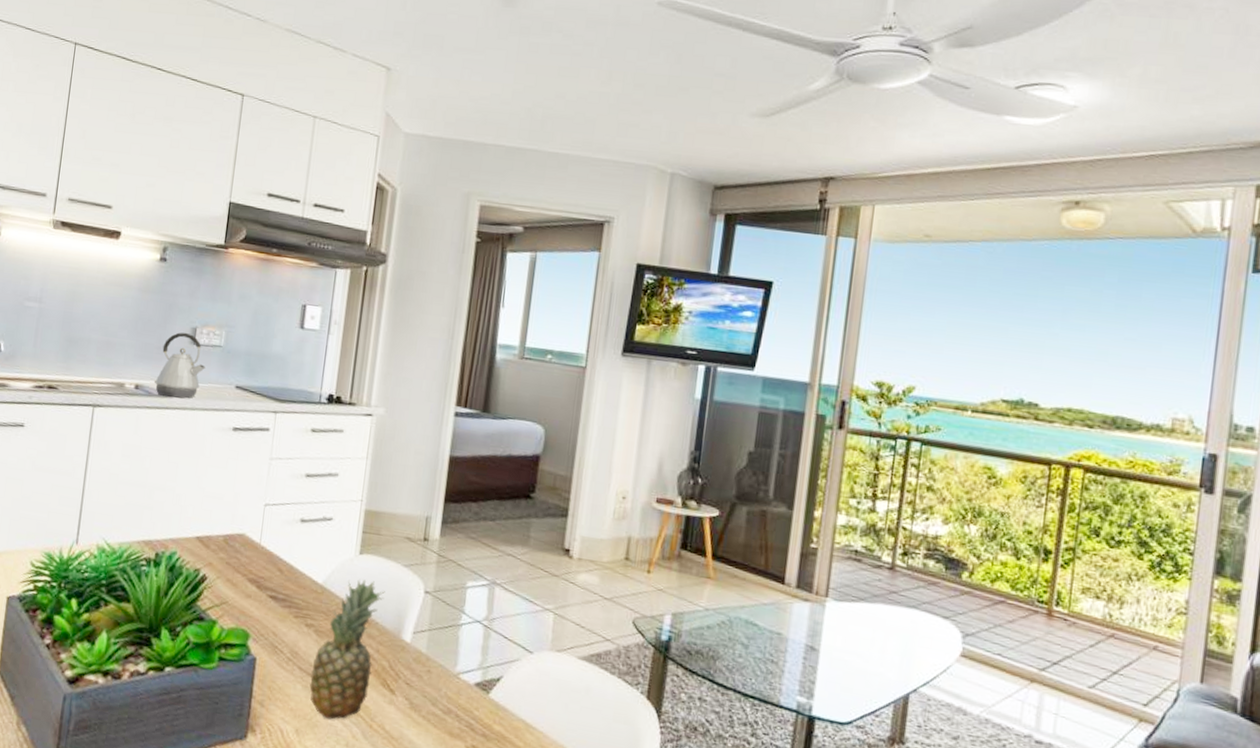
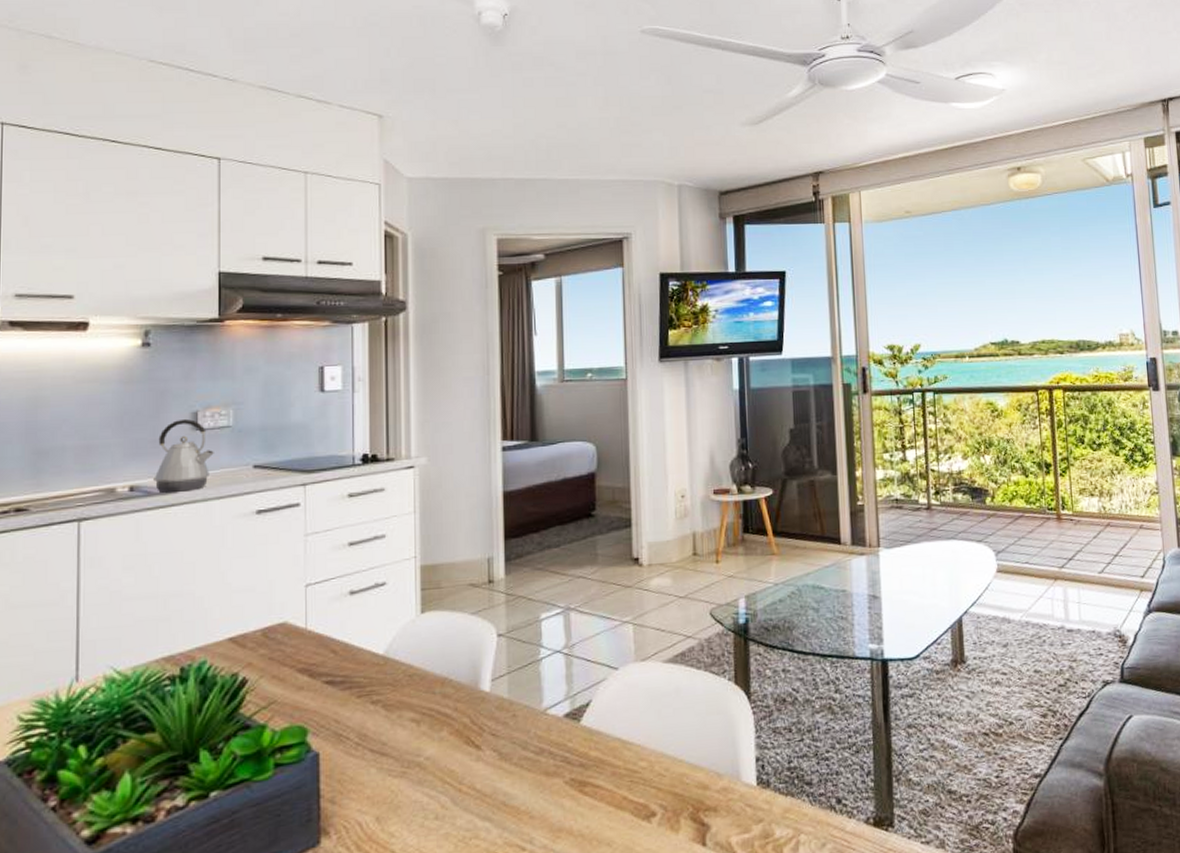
fruit: present [309,579,385,720] -> none [385,637,455,796]

